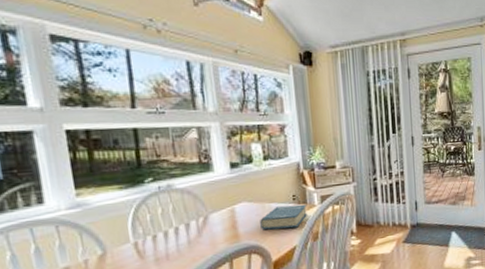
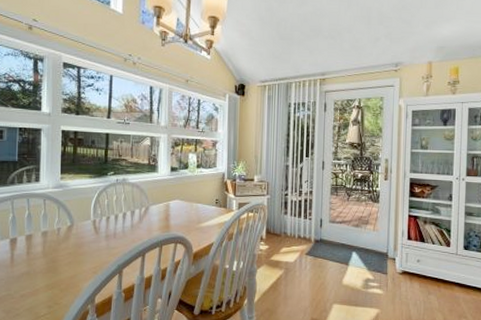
hardback book: present [260,204,307,230] -> none [187,207,226,227]

